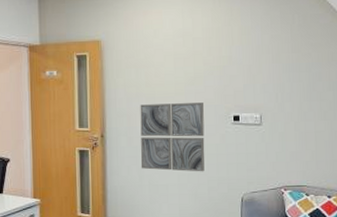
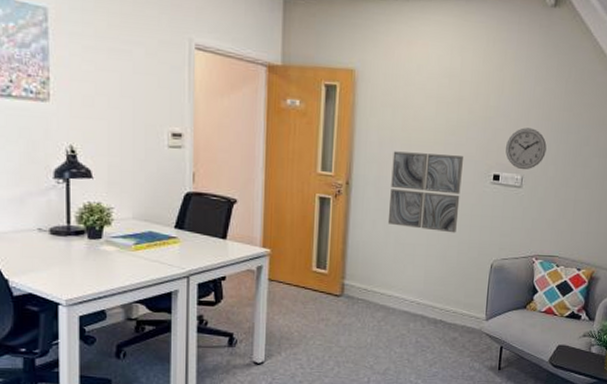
wall clock: none [242,71,281,109] -> present [505,127,547,170]

